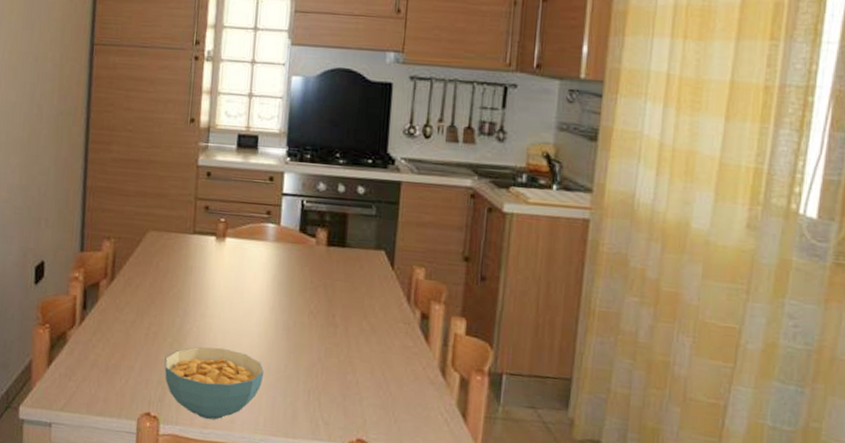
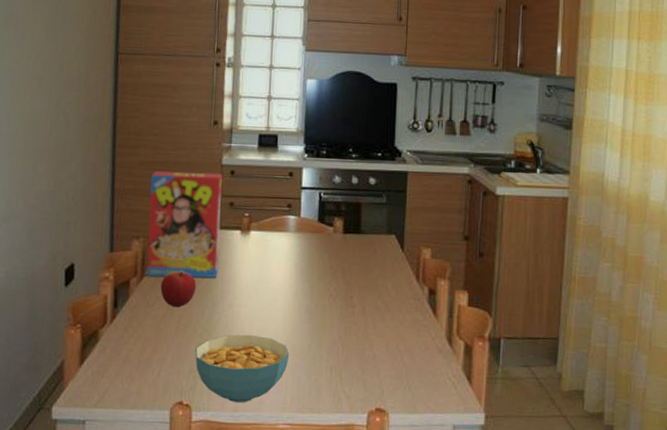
cereal box: none [117,169,199,285] -> present [146,171,224,278]
fruit: none [130,276,167,314] -> present [160,271,196,308]

